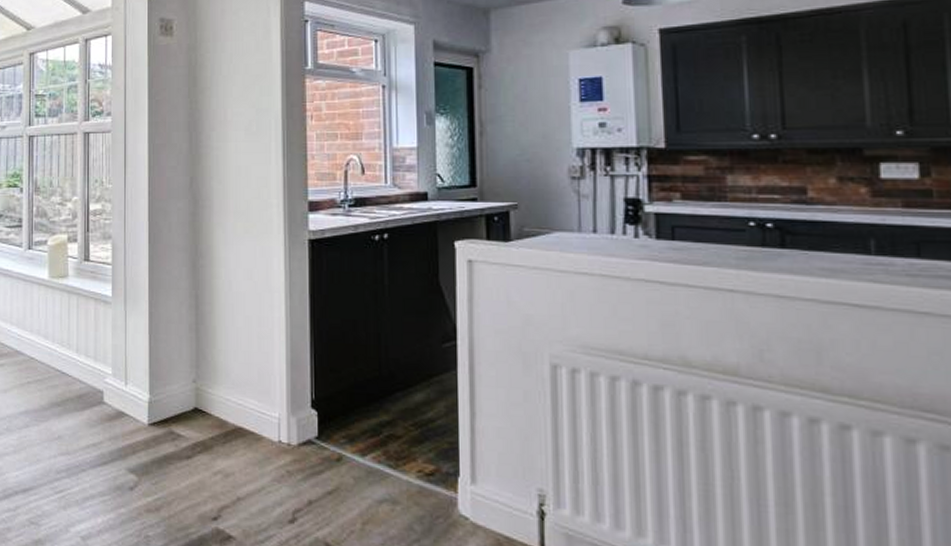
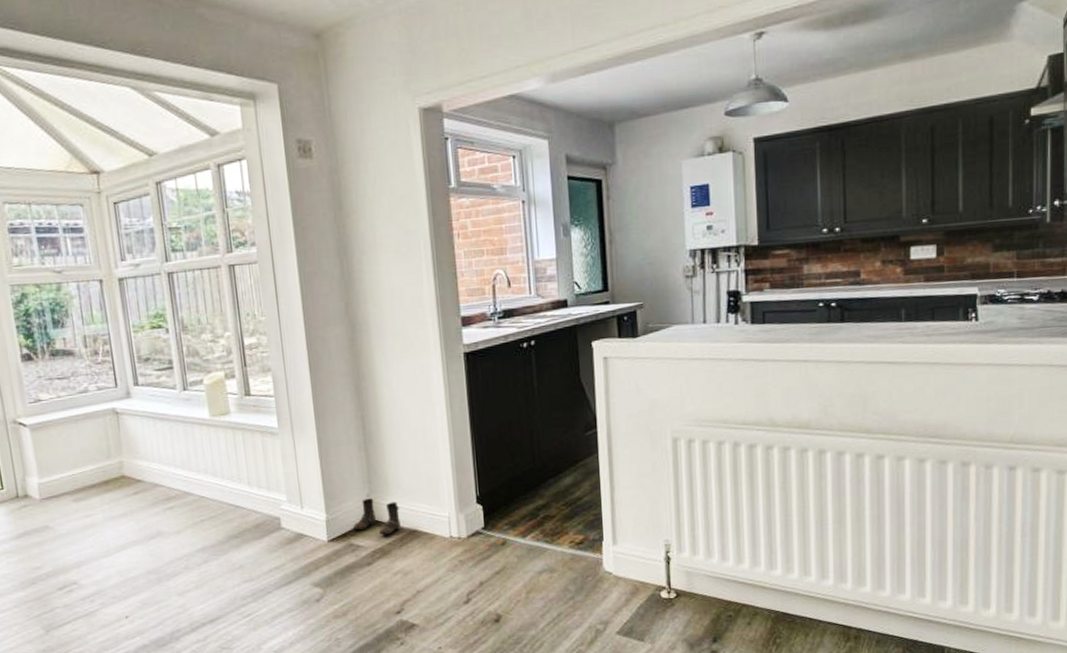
boots: none [176,384,226,428] -> present [353,498,401,535]

